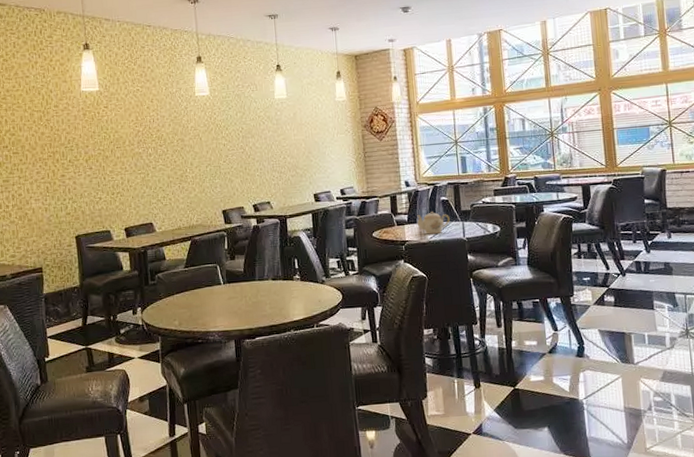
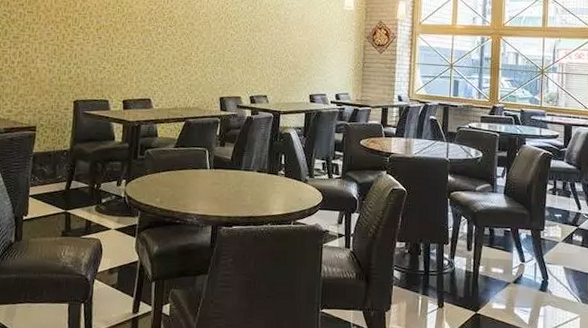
teapot: present [417,212,450,234] -> none [405,128,436,151]

